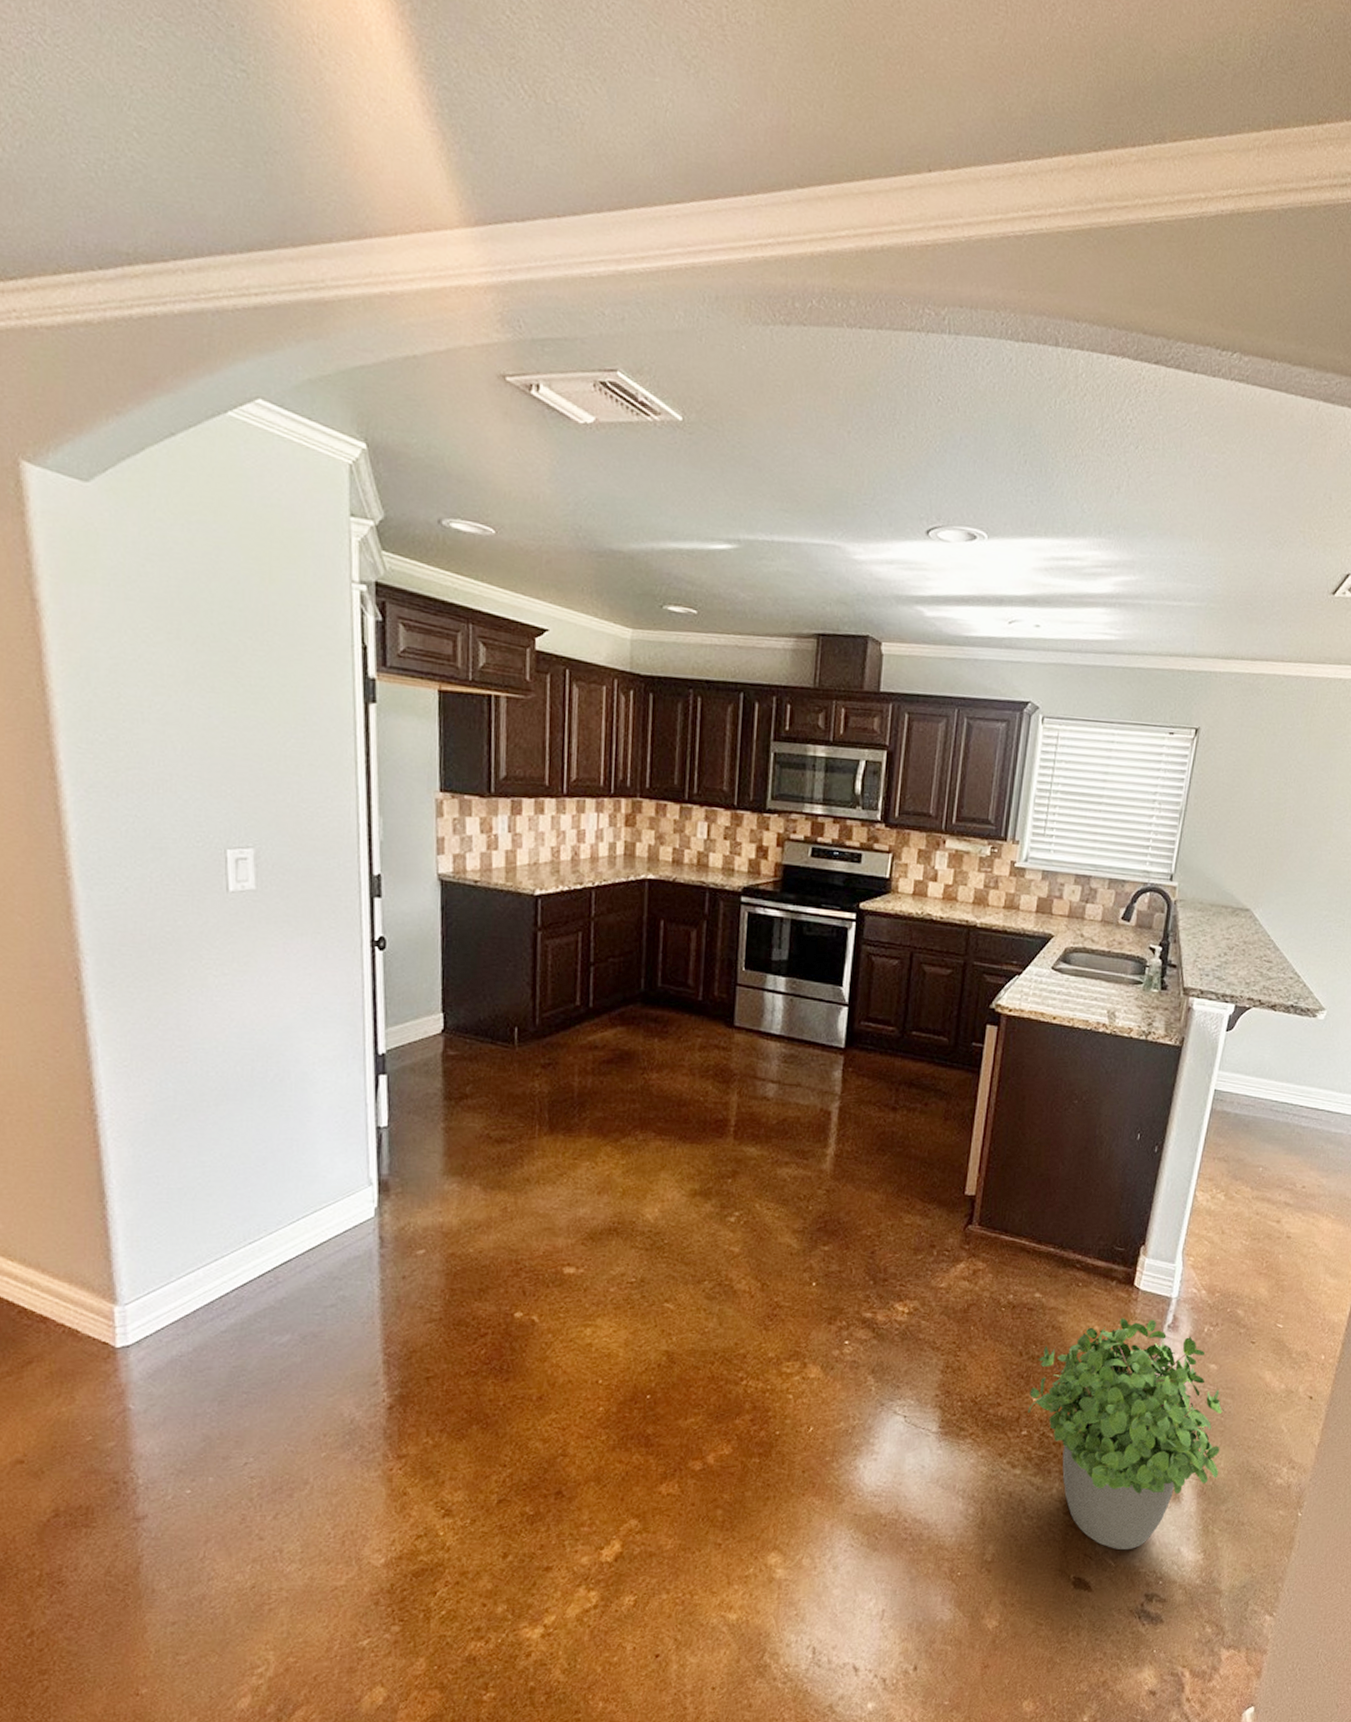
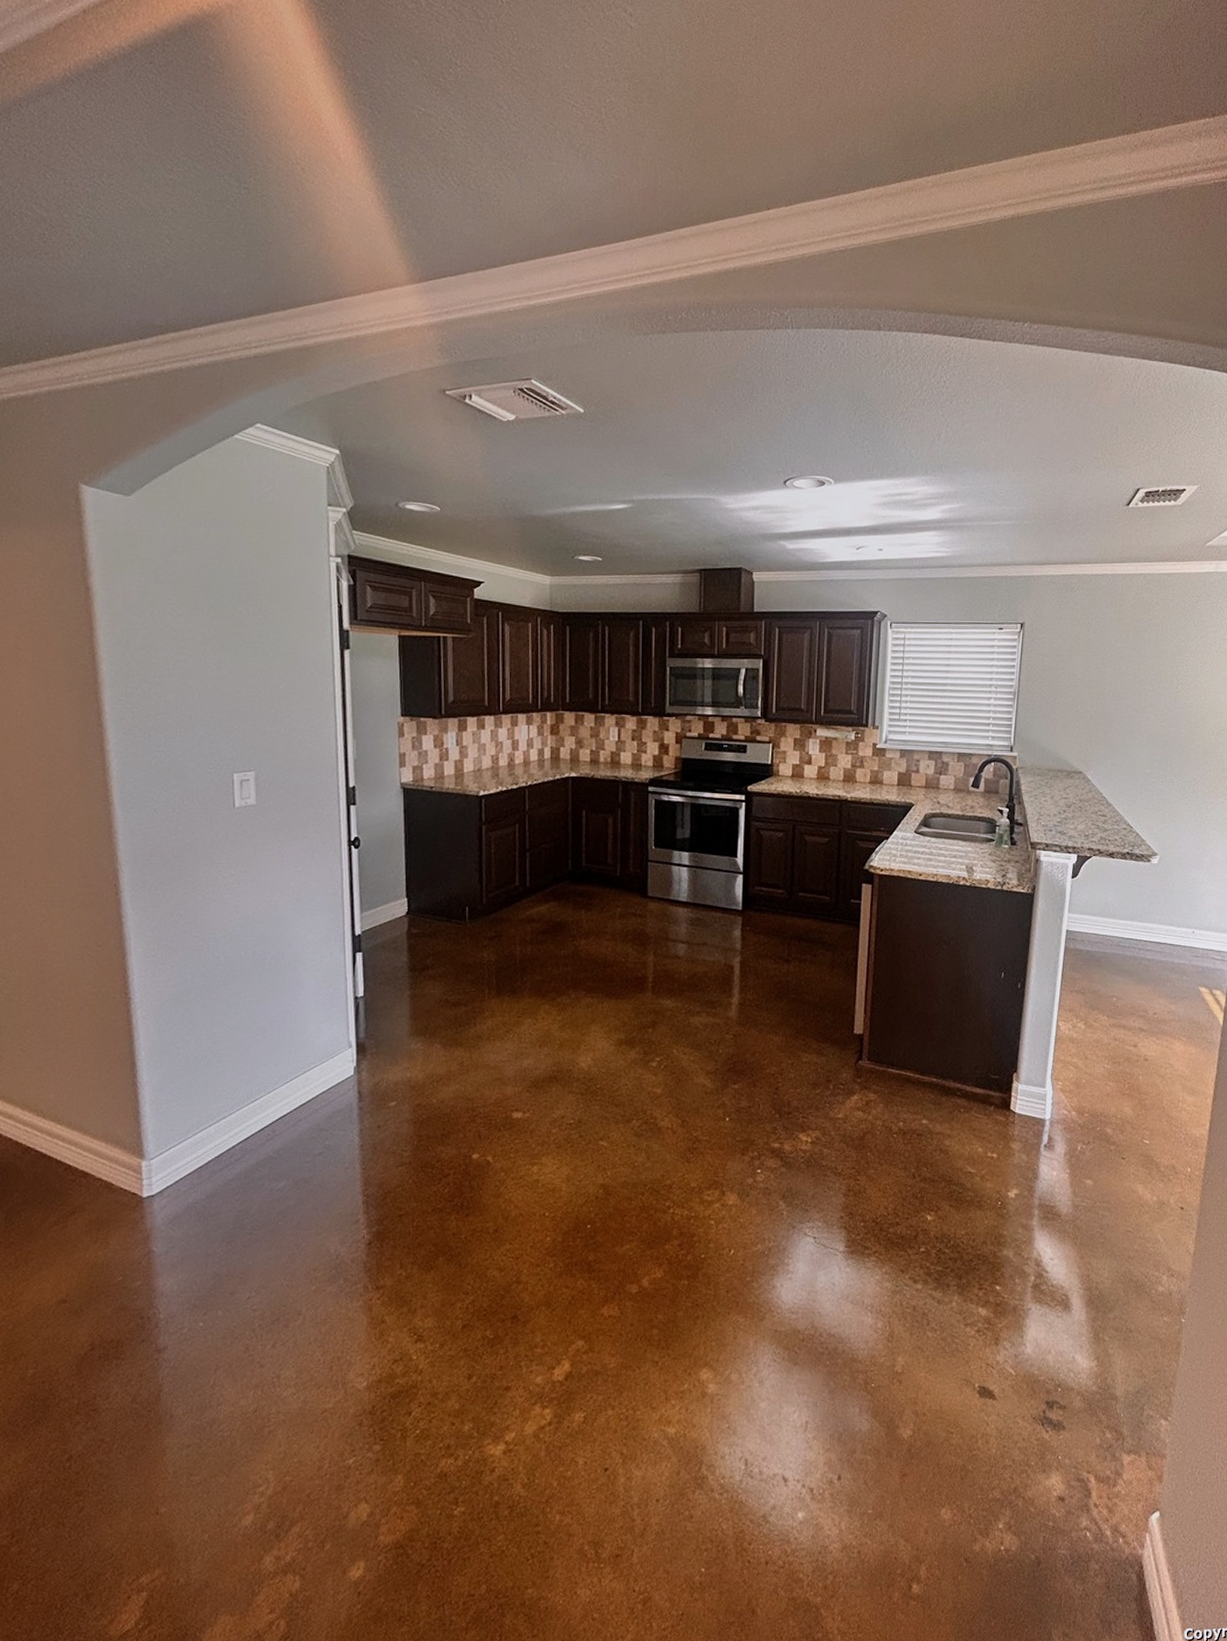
potted plant: present [1028,1318,1225,1549] -> none [924,1140,1104,1359]

